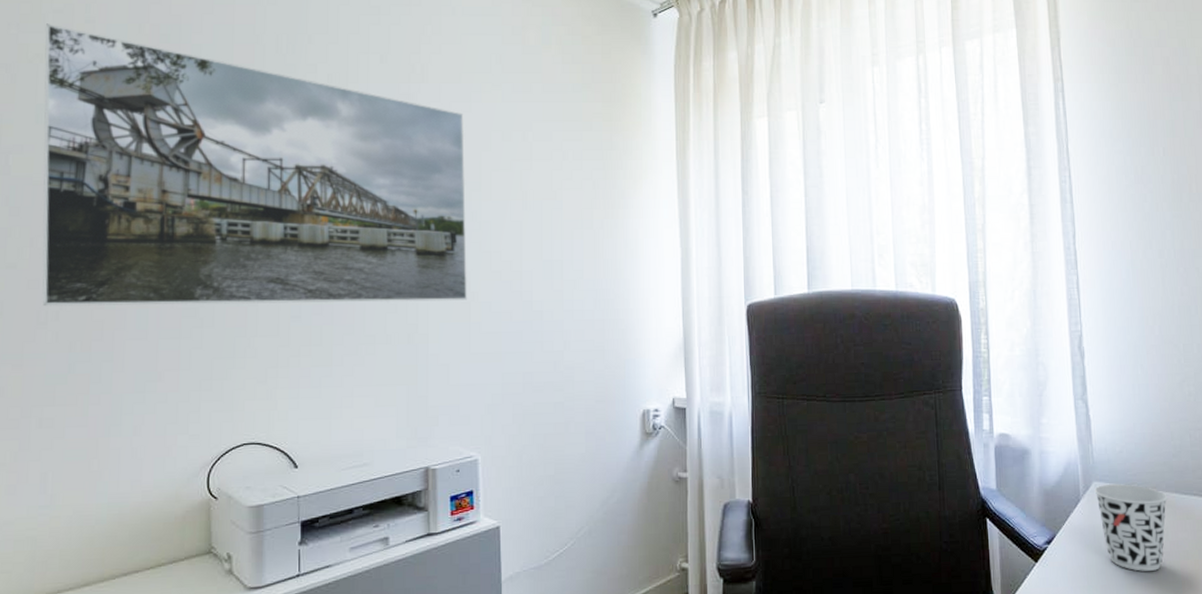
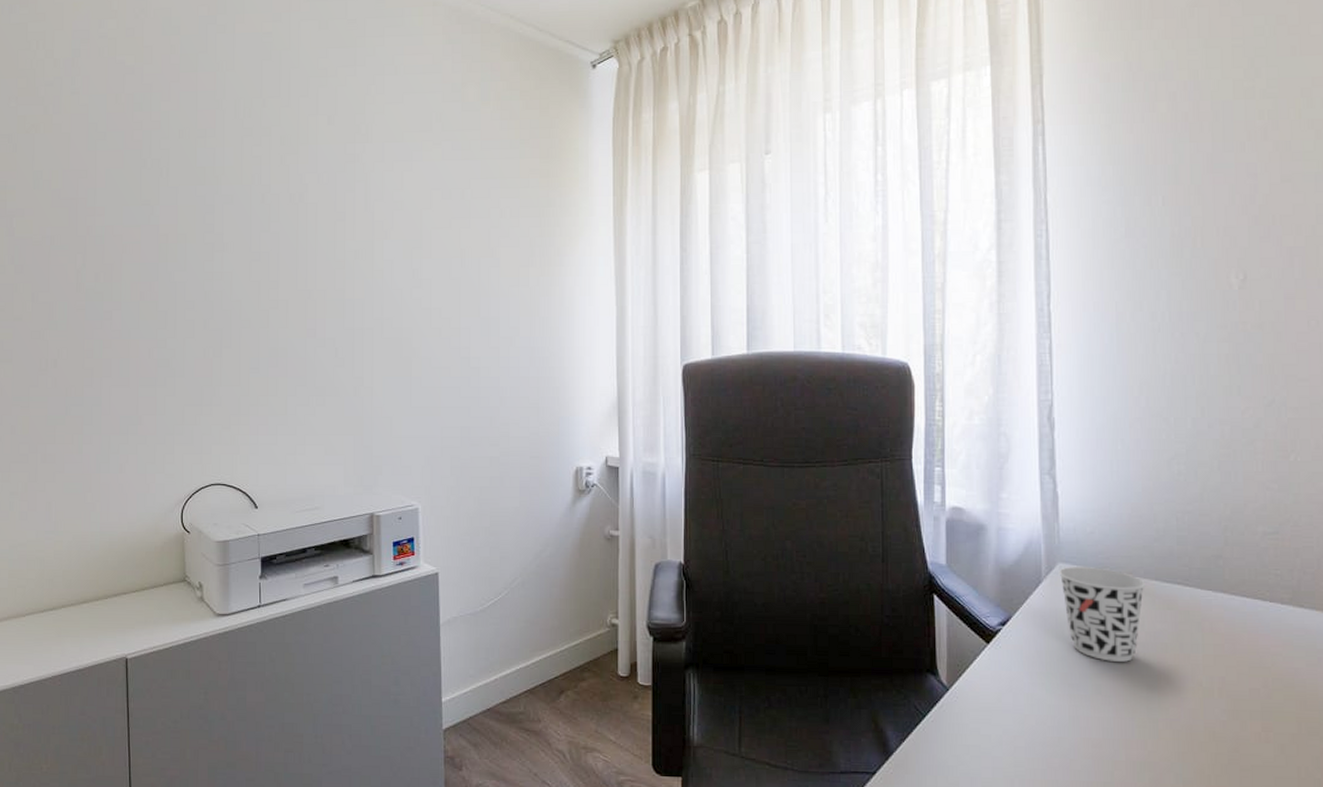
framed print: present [42,23,467,307] -> none [38,96,409,356]

